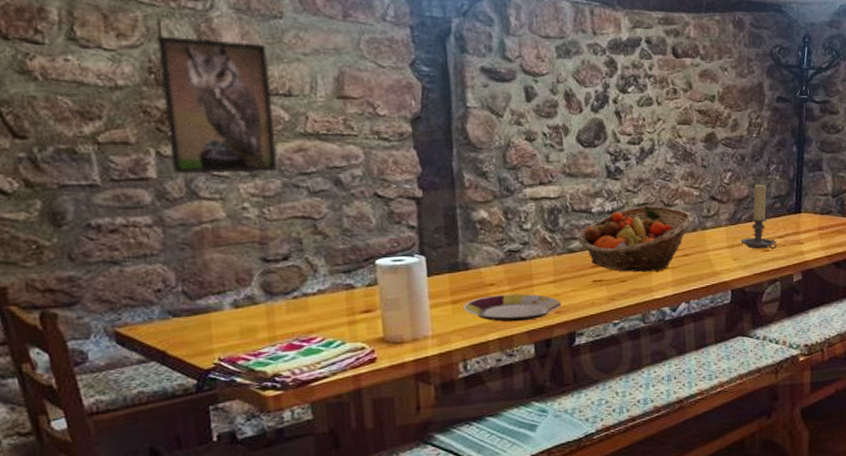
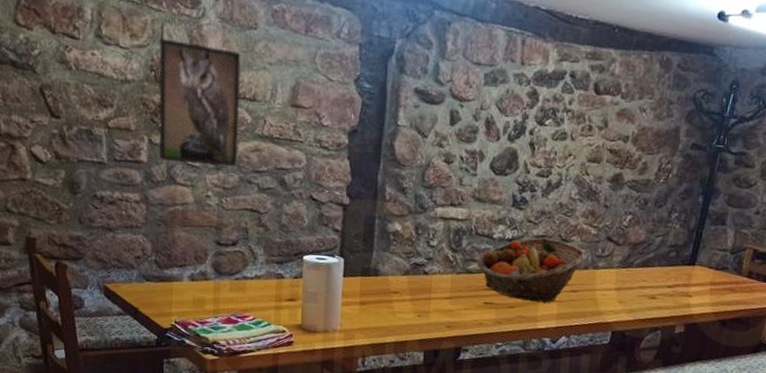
plate: present [463,293,562,322] -> none [368,302,453,330]
candle holder: present [740,184,777,250] -> none [629,230,666,298]

